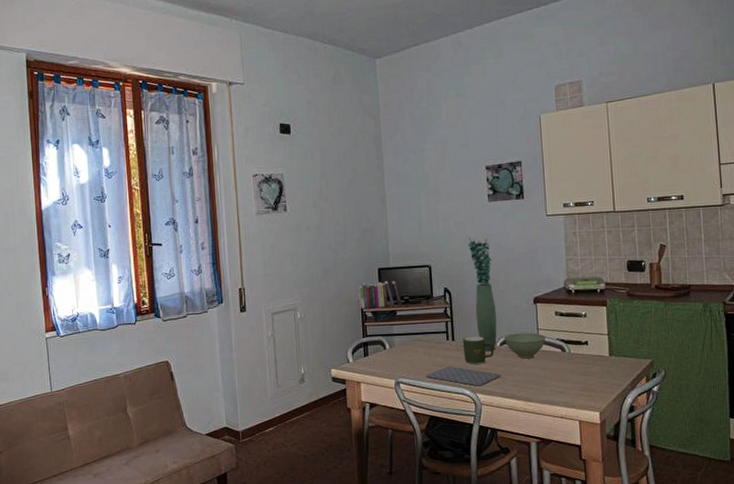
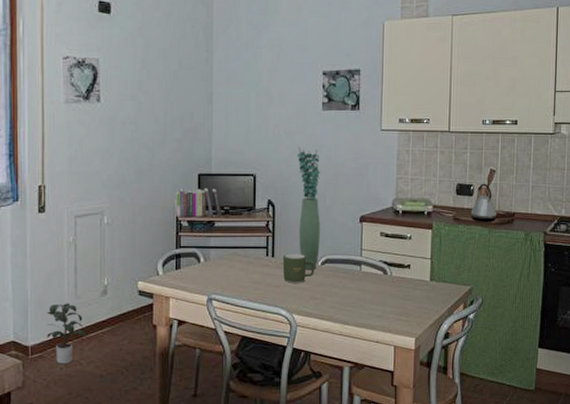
potted plant: none [253,391,289,447] -> present [47,303,87,365]
placemat: present [425,366,501,386] -> none [240,285,320,307]
bowl: present [503,332,546,359] -> none [326,252,369,280]
kettle: none [644,258,672,297] -> present [470,183,497,223]

